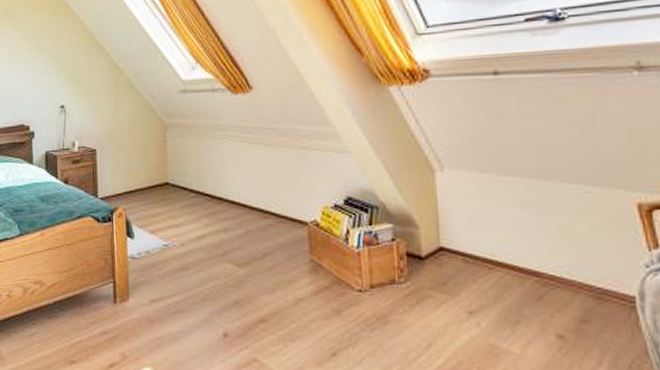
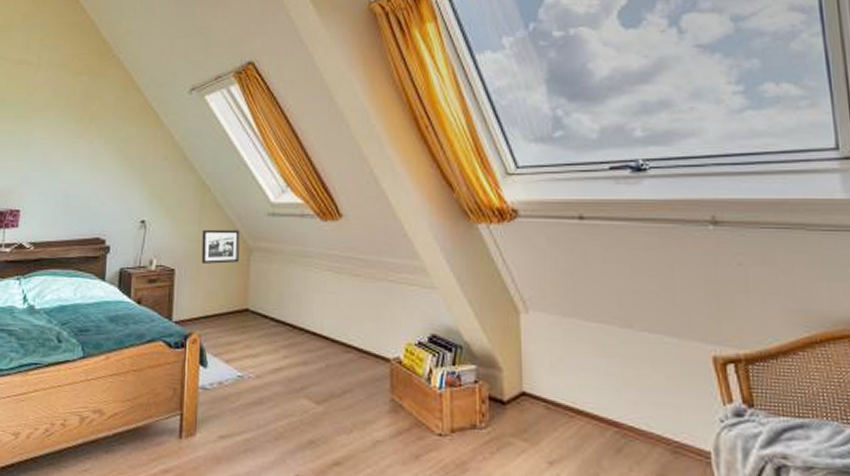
picture frame: none [119,108,156,142] -> present [201,229,240,264]

